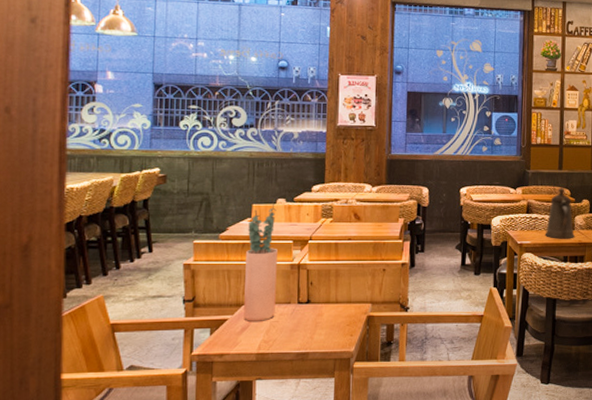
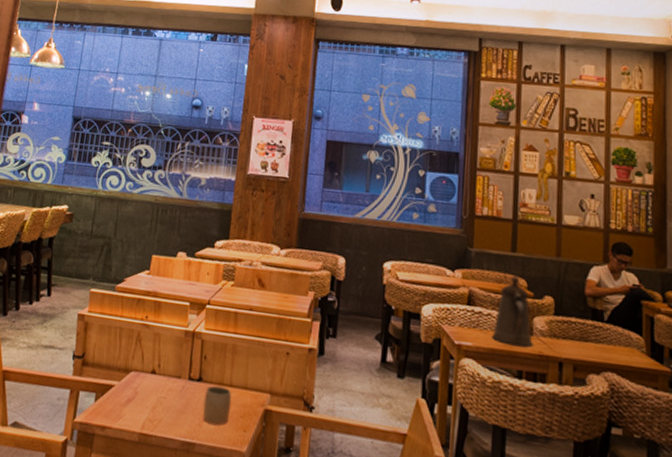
vase: present [244,202,278,321] -> none [130,255,176,395]
mug: none [313,304,338,335] -> present [203,385,232,425]

